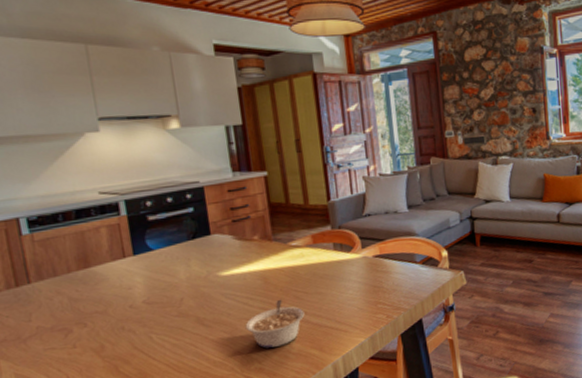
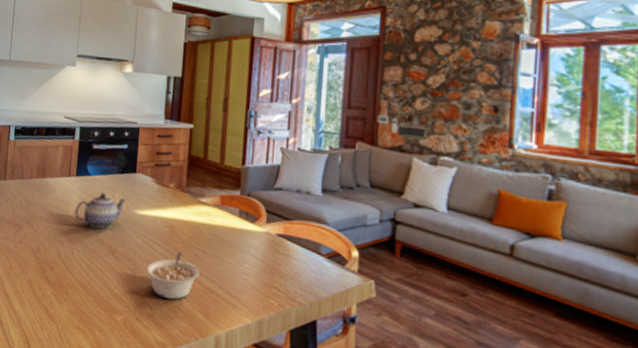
teapot: none [141,264,206,305] -> present [74,192,127,229]

